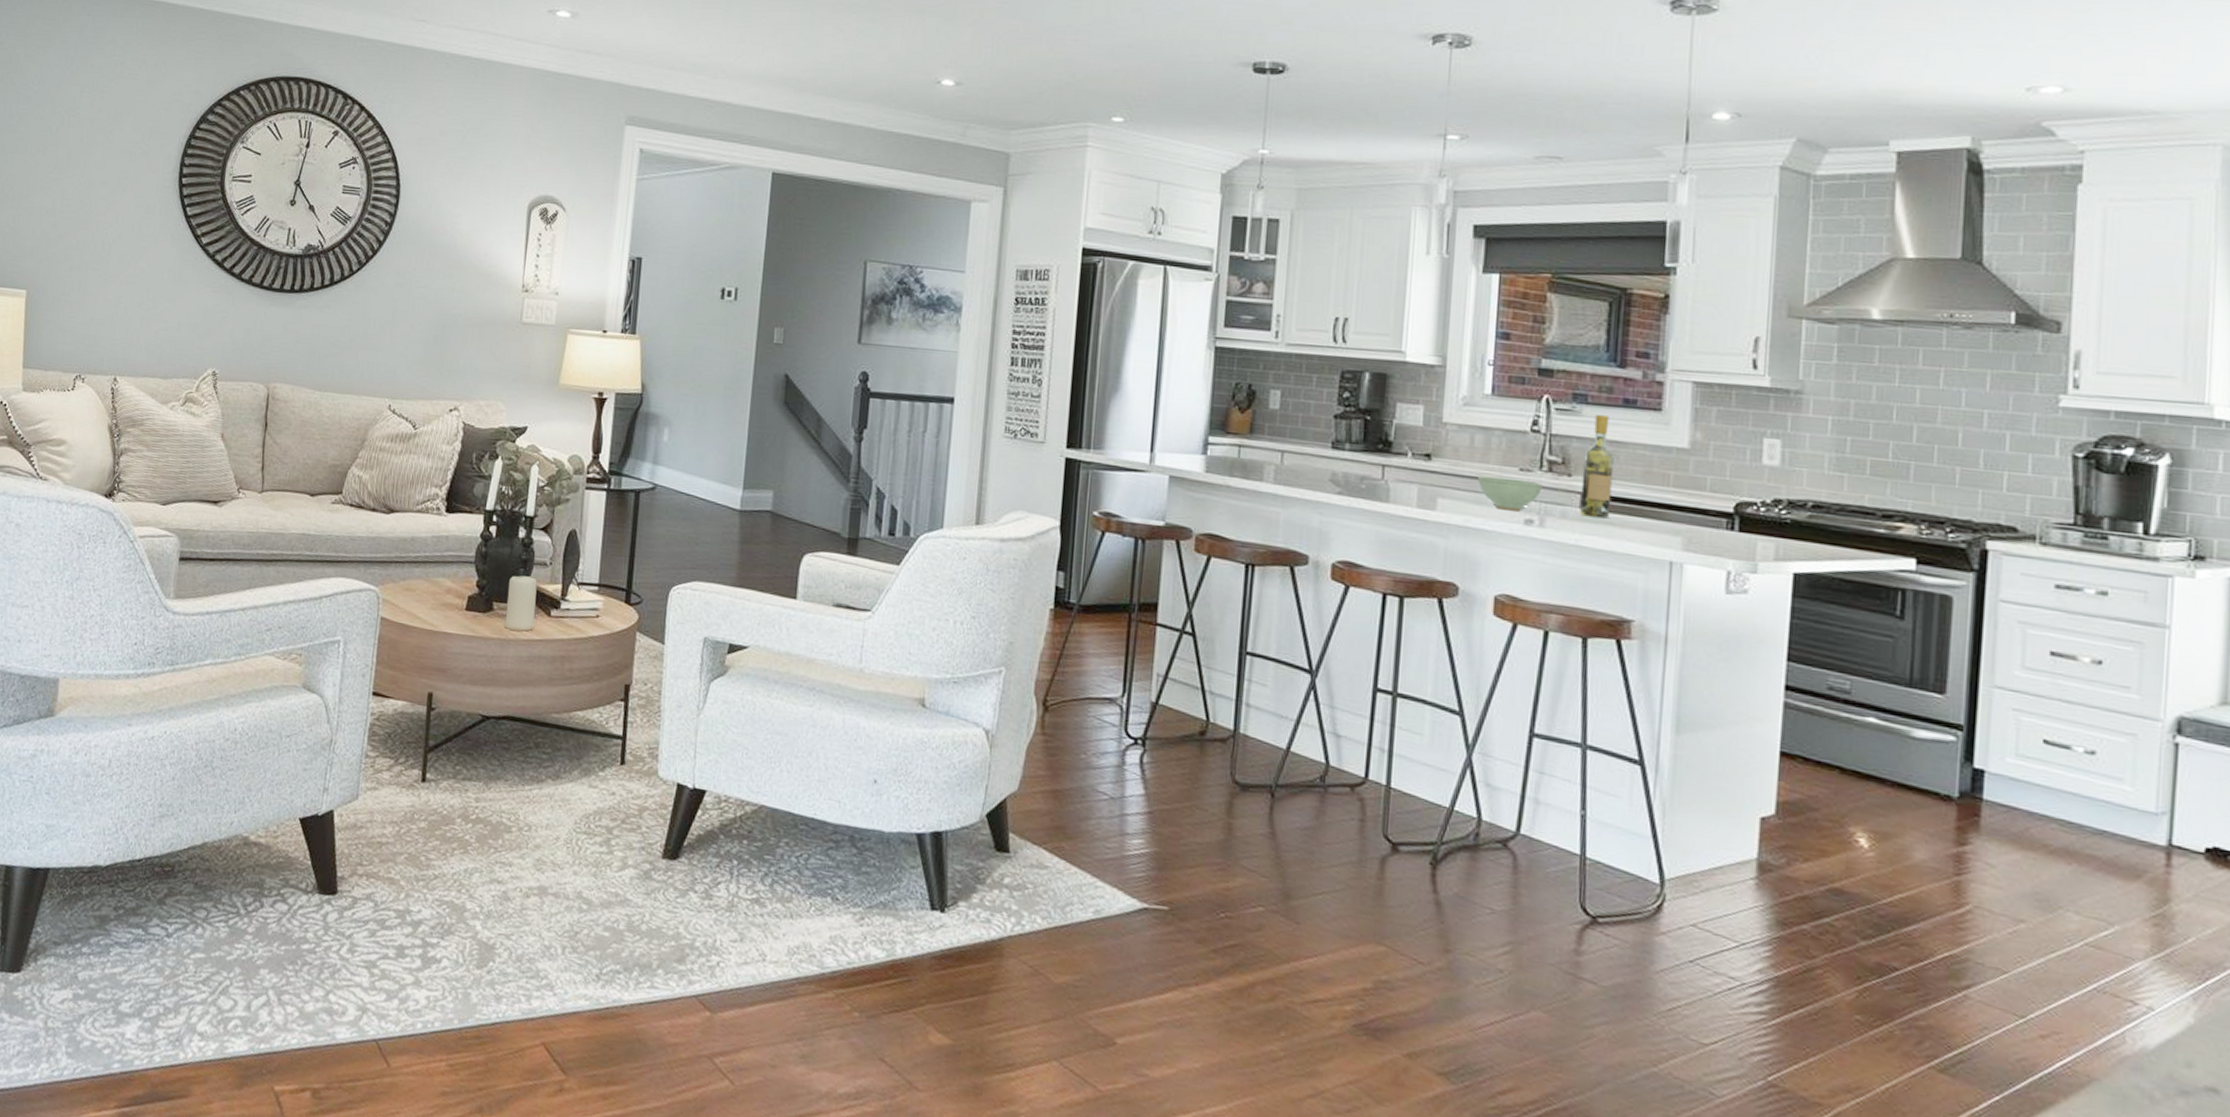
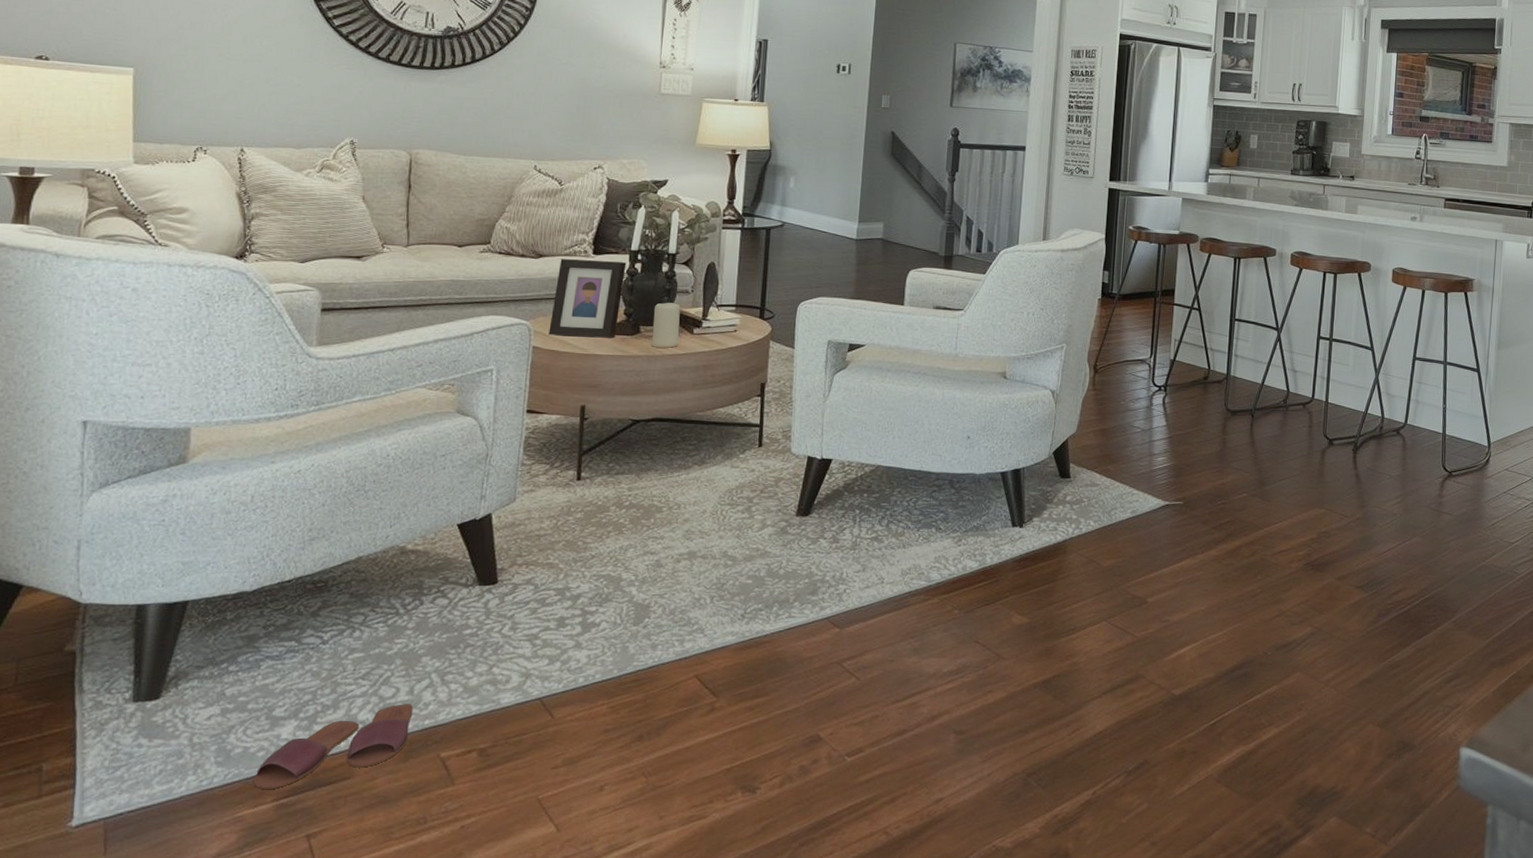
slippers: none [98,1019,250,1095] -> present [253,704,413,790]
picture frame: none [397,516,481,614] -> present [548,259,627,338]
bowl: present [1478,475,1544,513] -> none [1383,189,1423,213]
bottle: present [1580,415,1614,519] -> none [1444,146,1464,214]

